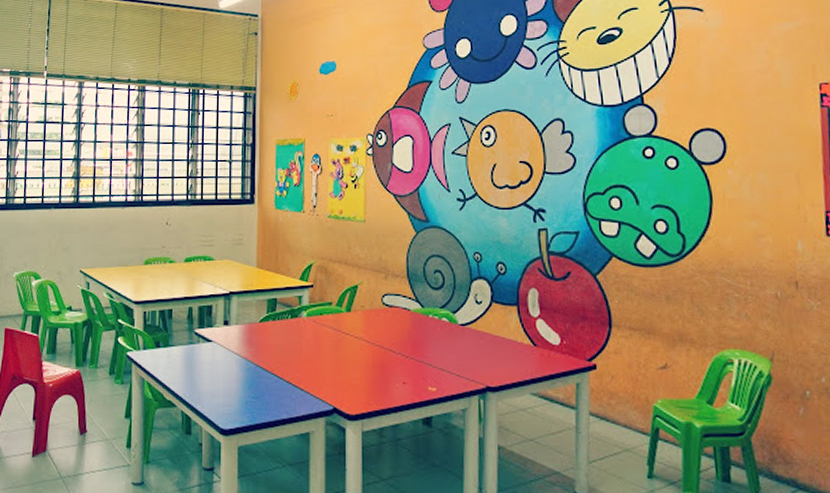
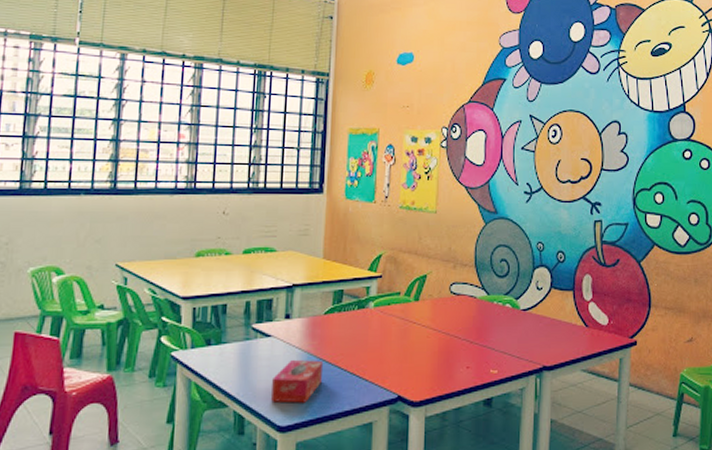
tissue box: none [213,366,261,408] -> present [270,360,324,403]

